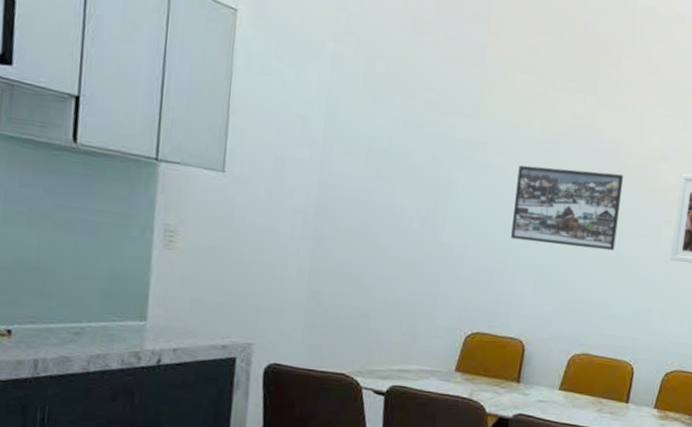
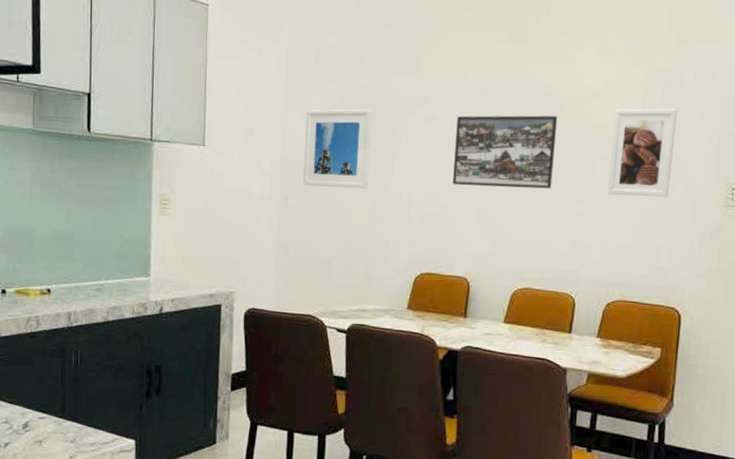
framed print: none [342,142,426,236] -> present [303,109,372,189]

